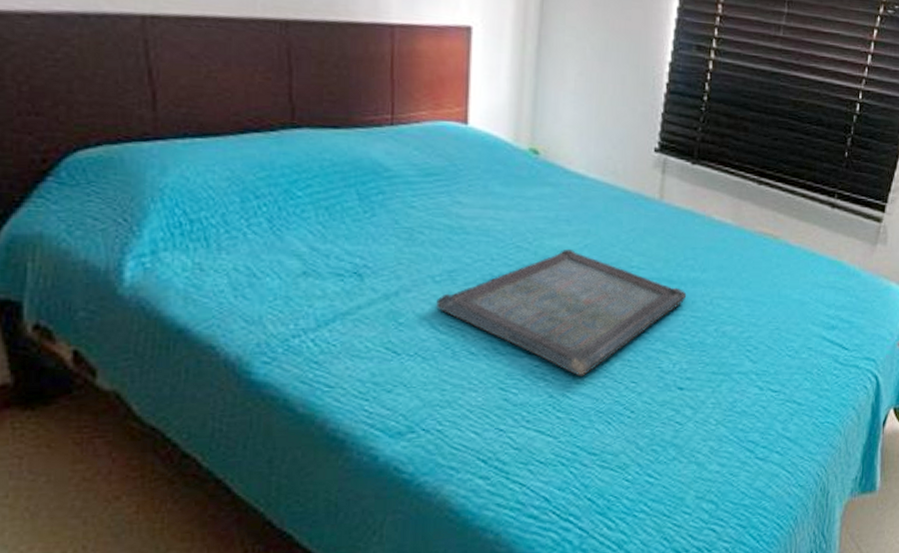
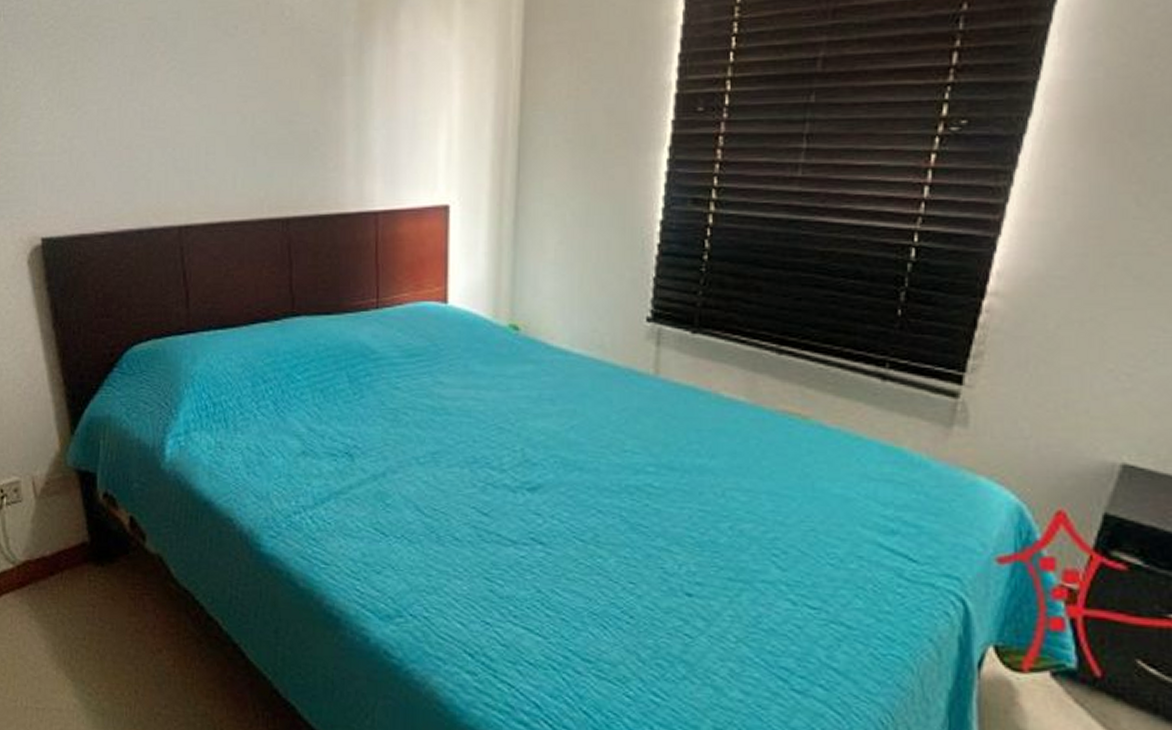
serving tray: present [436,250,687,376] -> none [421,431,692,572]

